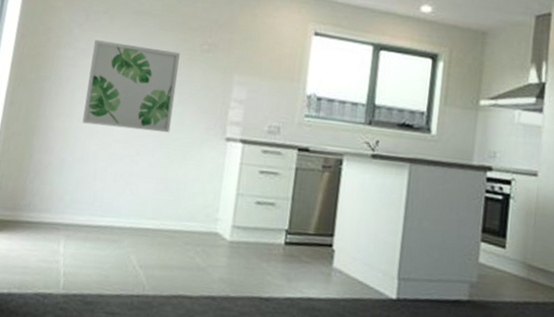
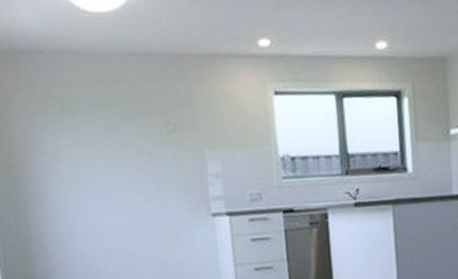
wall art: present [82,40,181,133] -> none [61,138,157,225]

